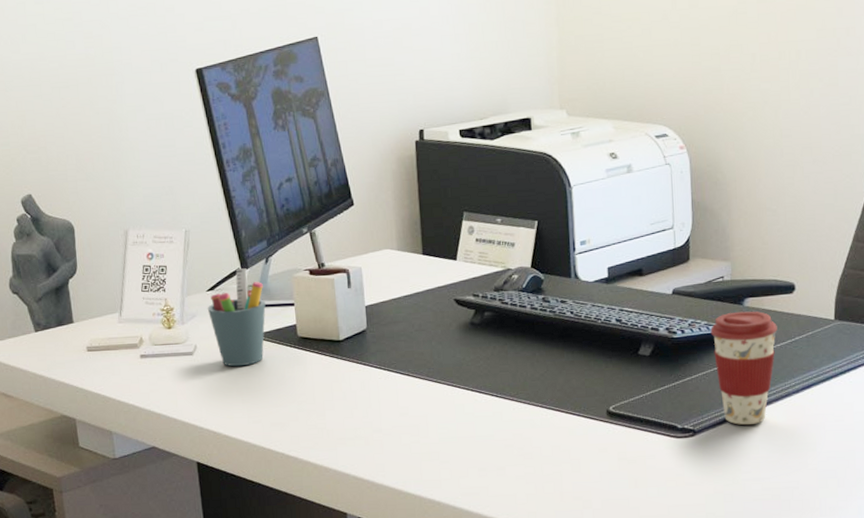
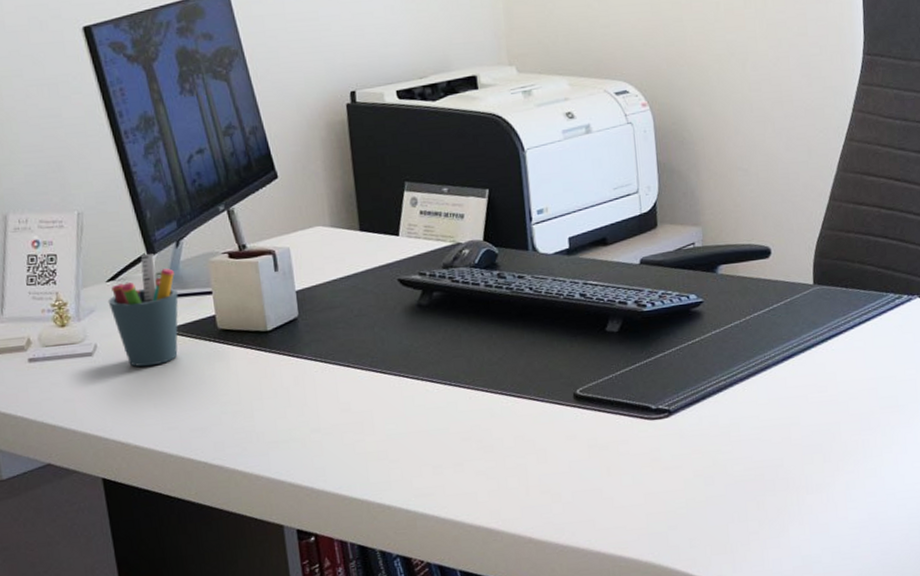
coffee cup: present [710,311,777,426] -> none [682,279,754,402]

